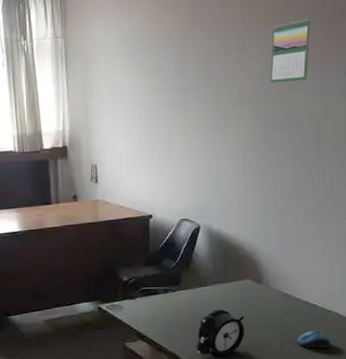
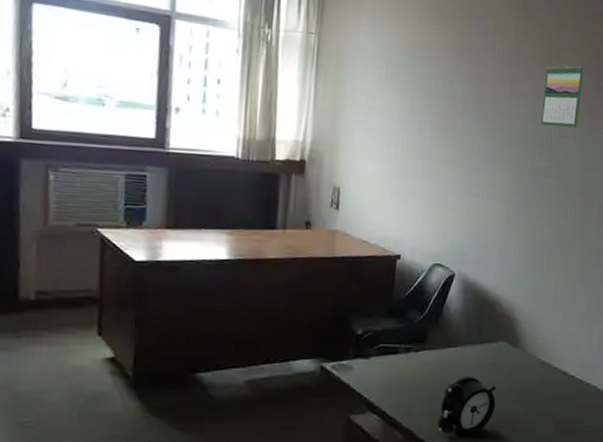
computer mouse: present [298,330,331,349] -> none [552,406,587,429]

